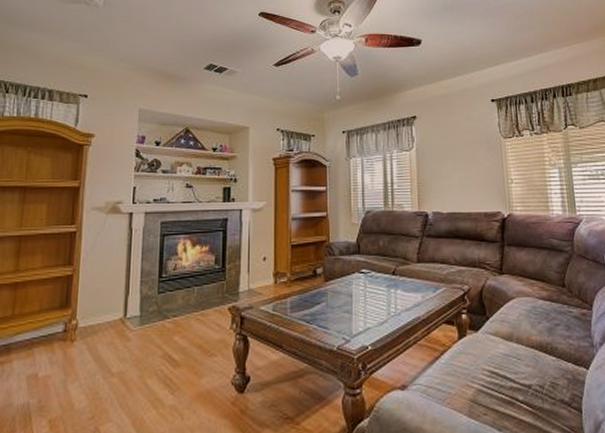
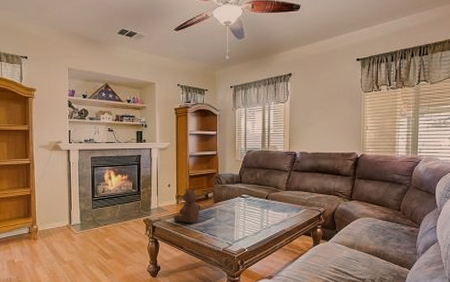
teddy bear: none [270,260,308,311] -> present [173,187,201,223]

